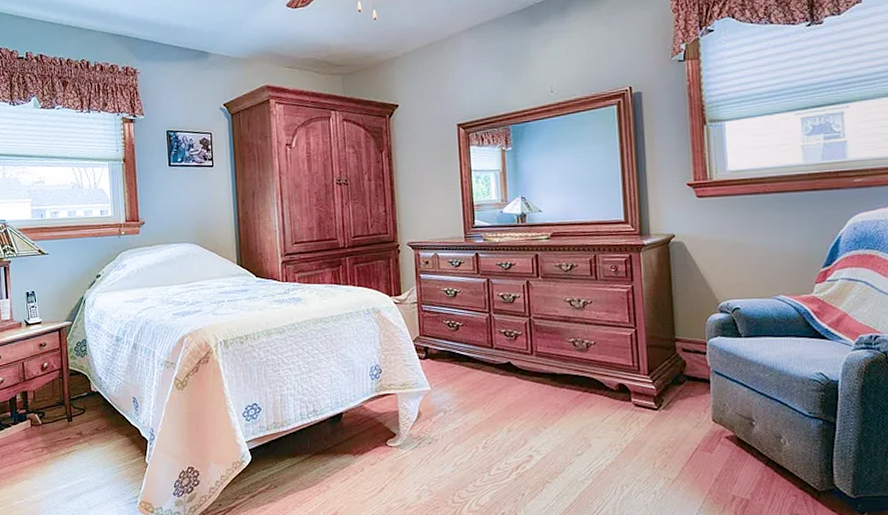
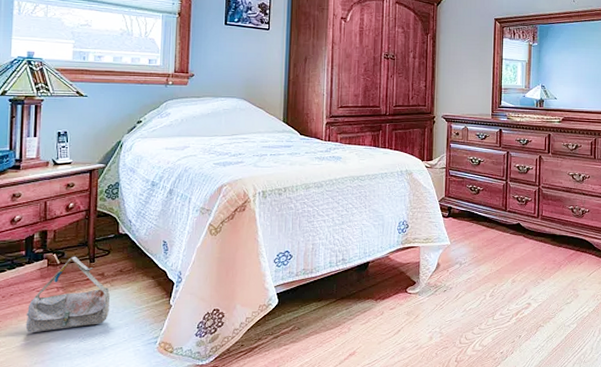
bag: none [17,415,91,492] -> present [25,256,111,332]

